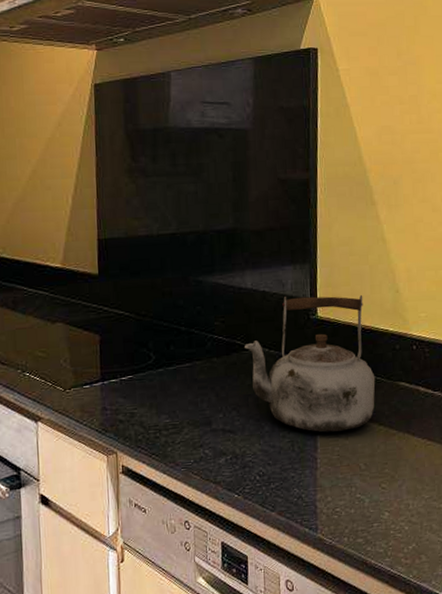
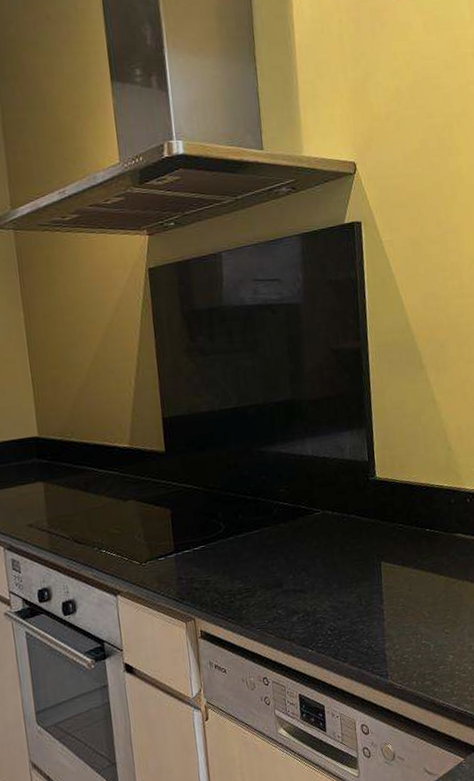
kettle: present [243,294,376,433] -> none [308,454,435,586]

